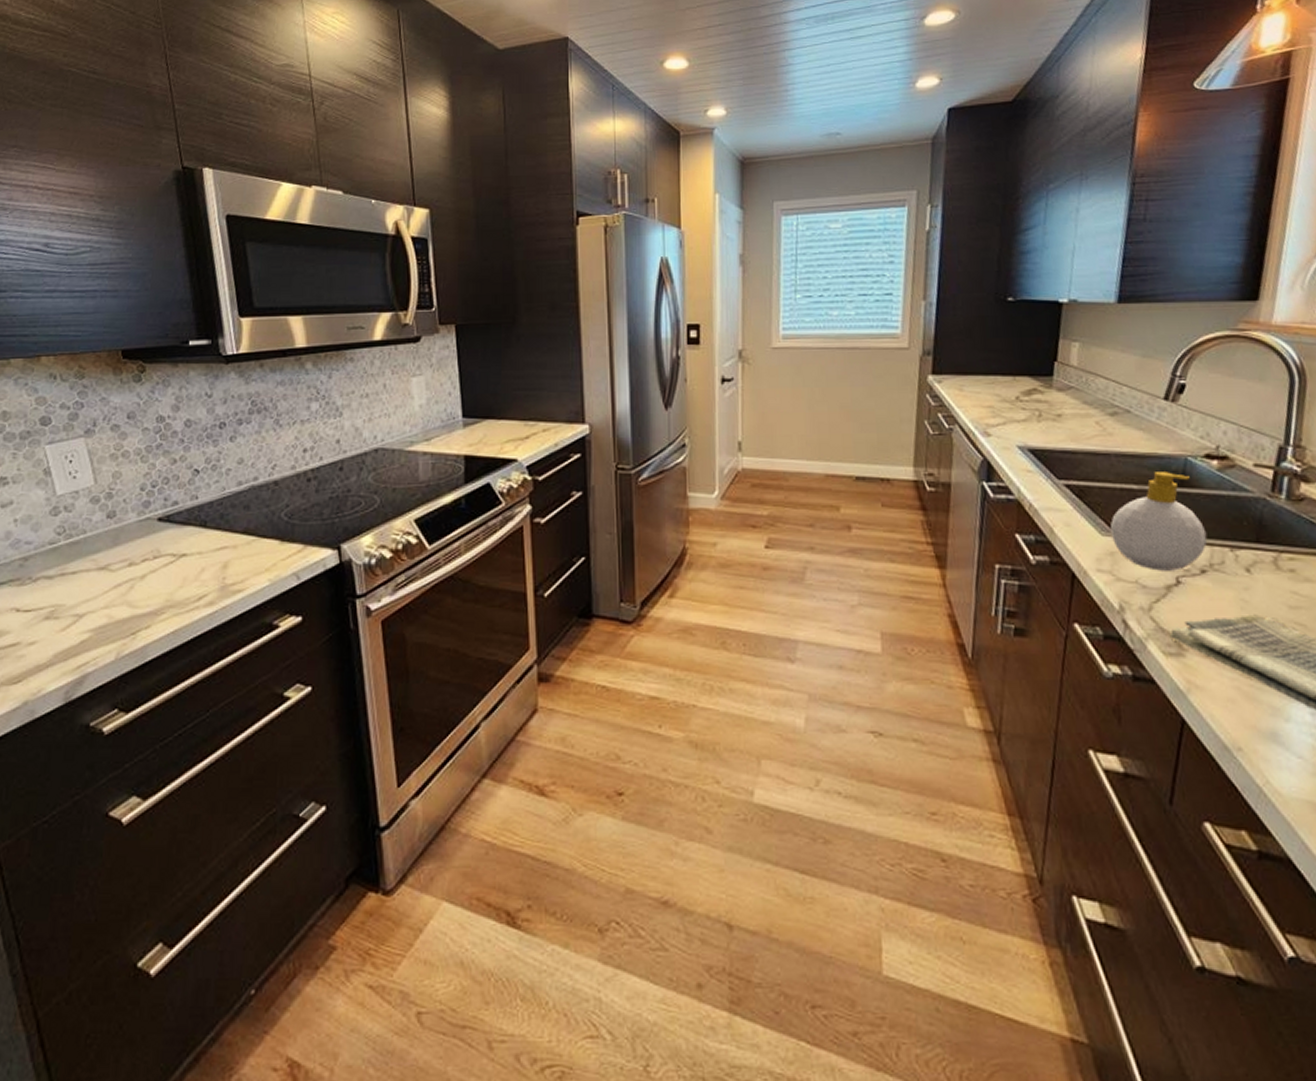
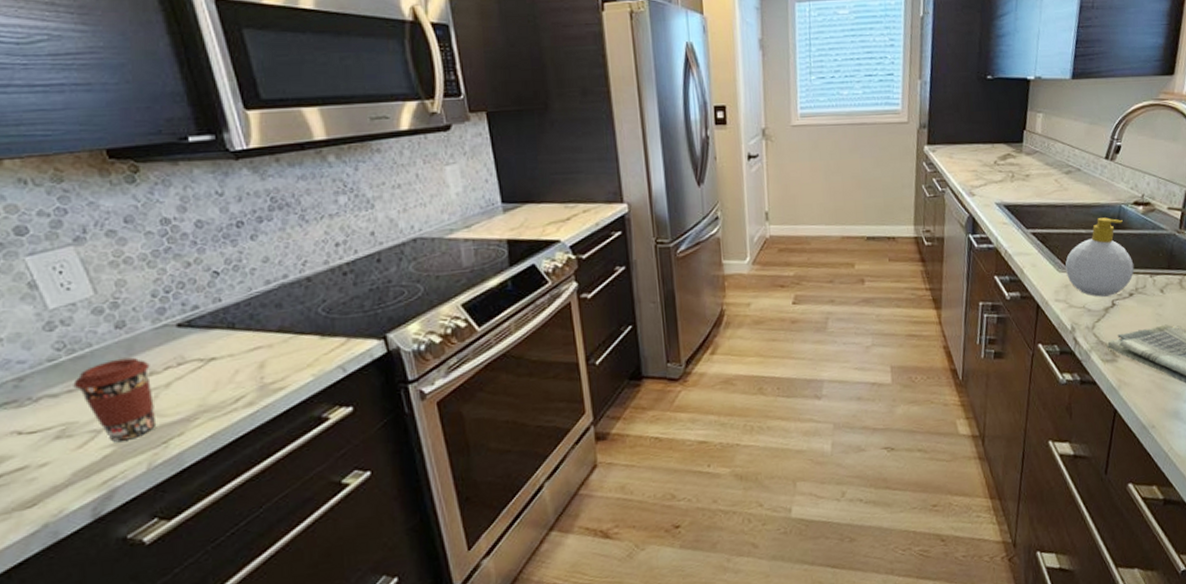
coffee cup: none [66,547,131,628] -> present [73,357,157,442]

